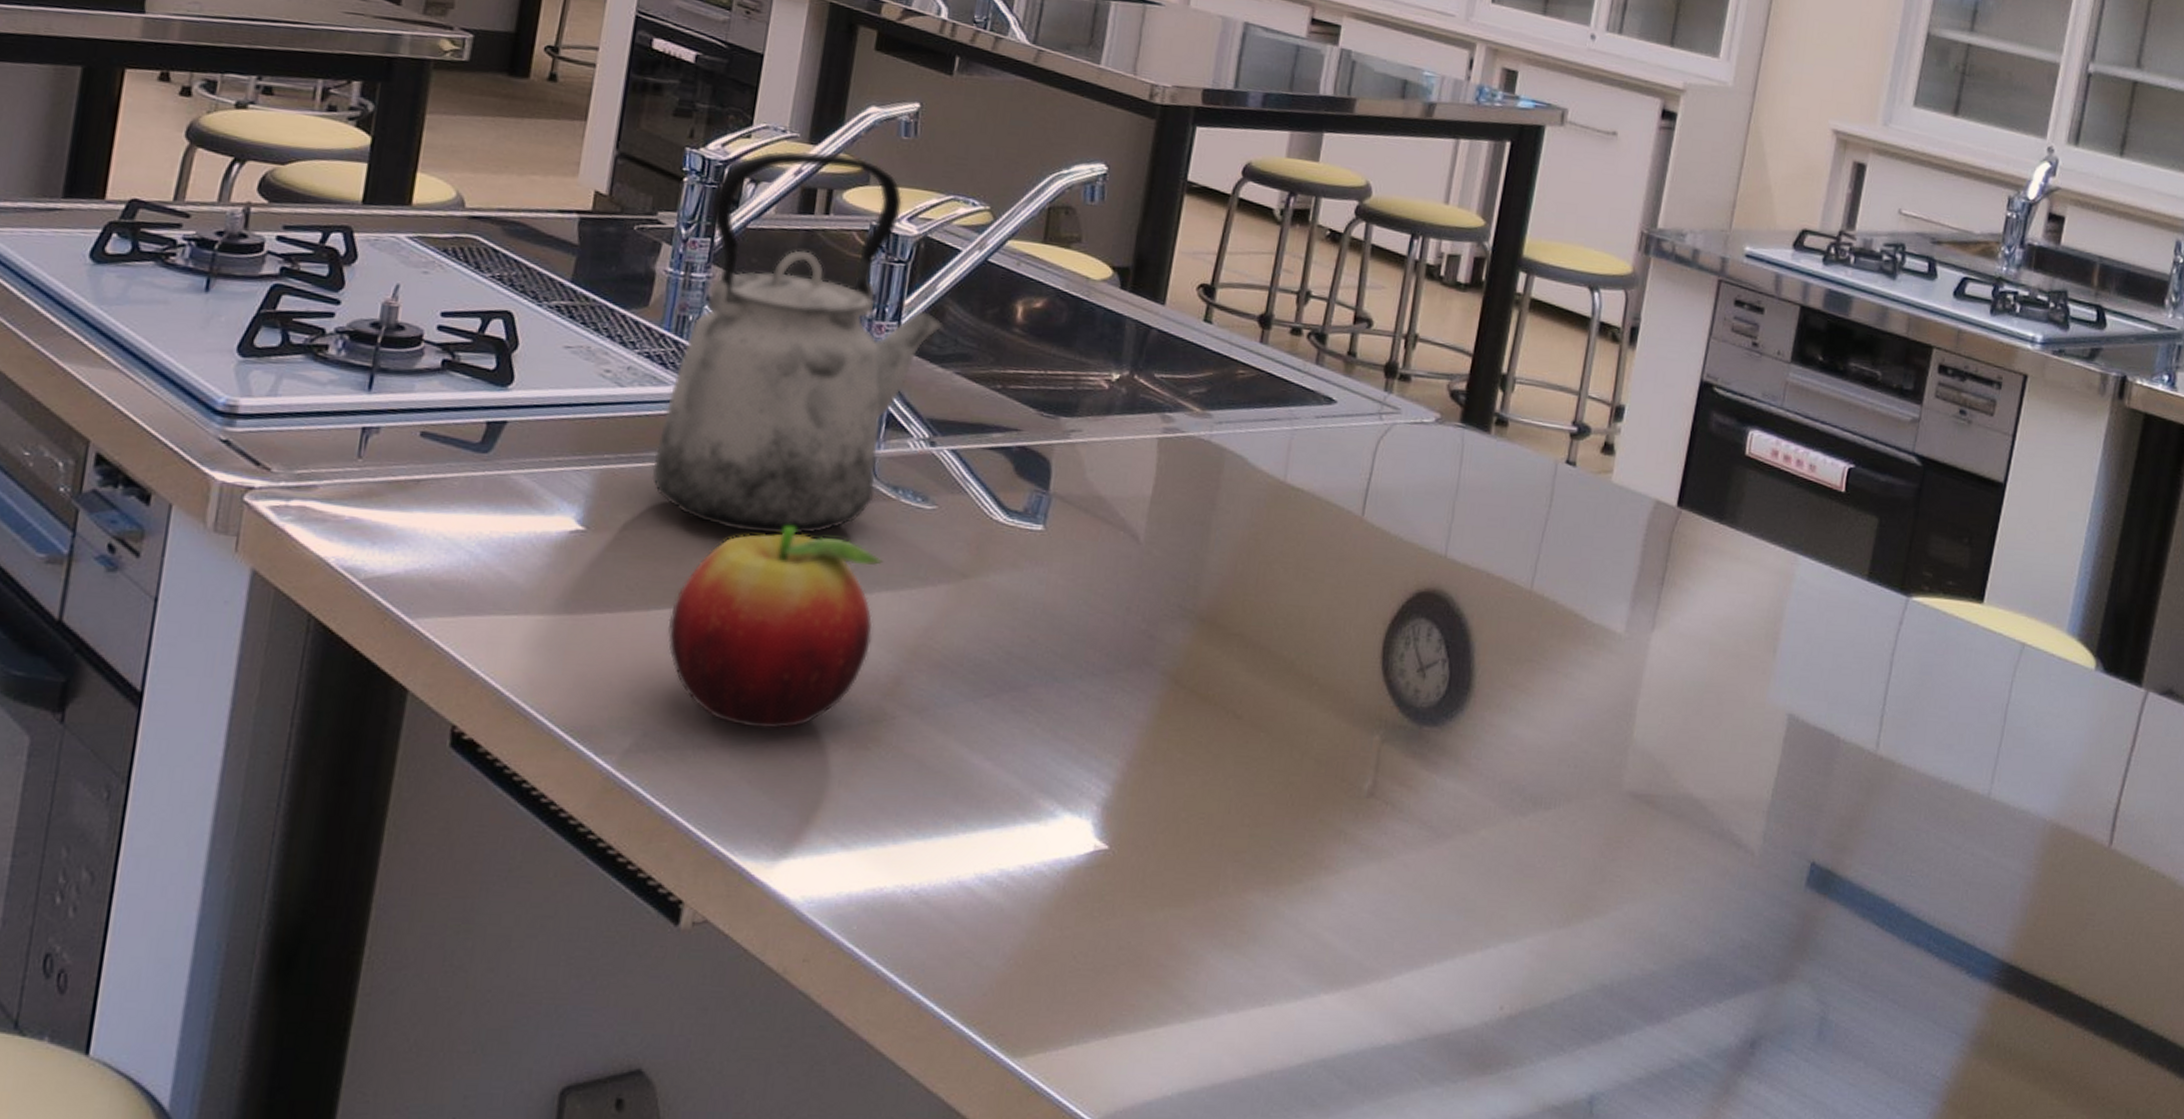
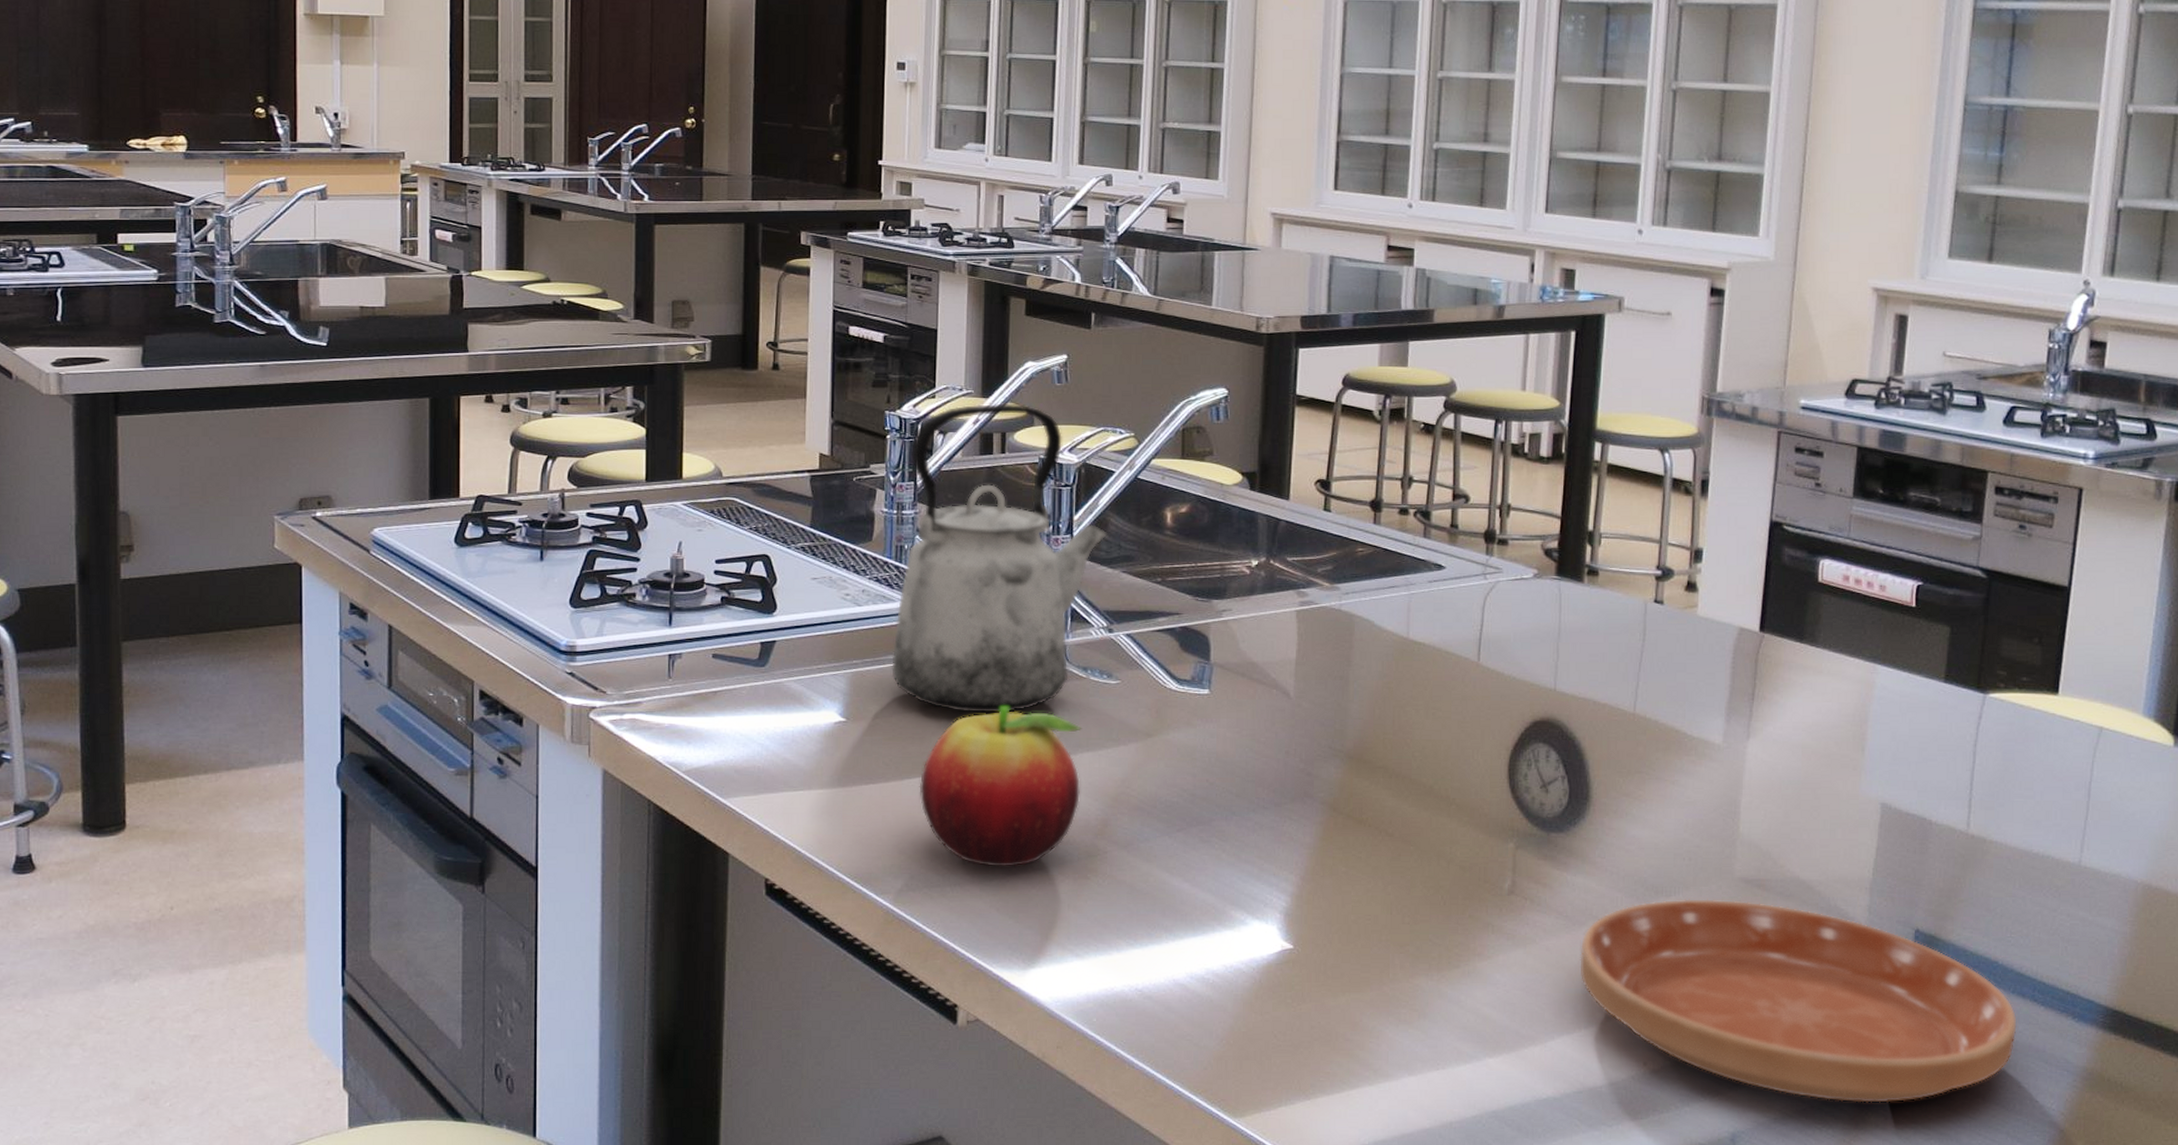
saucer: none [1439,813,1909,1064] -> present [1580,899,2017,1103]

